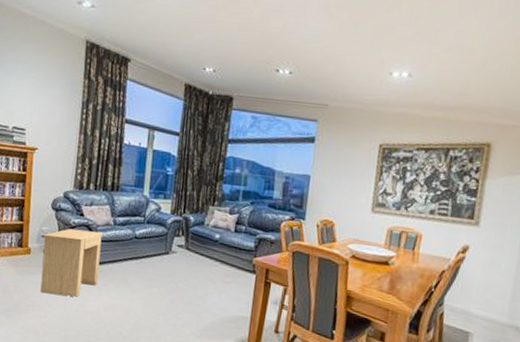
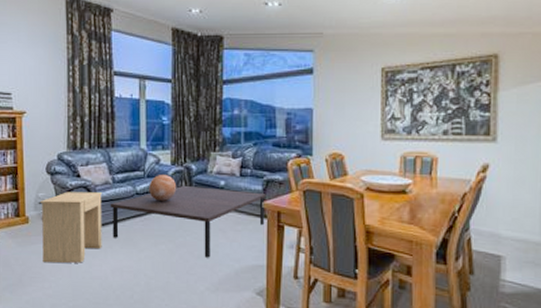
coffee table: none [108,234,258,305] -> present [110,185,266,258]
decorative globe: none [147,221,174,248] -> present [149,174,177,202]

